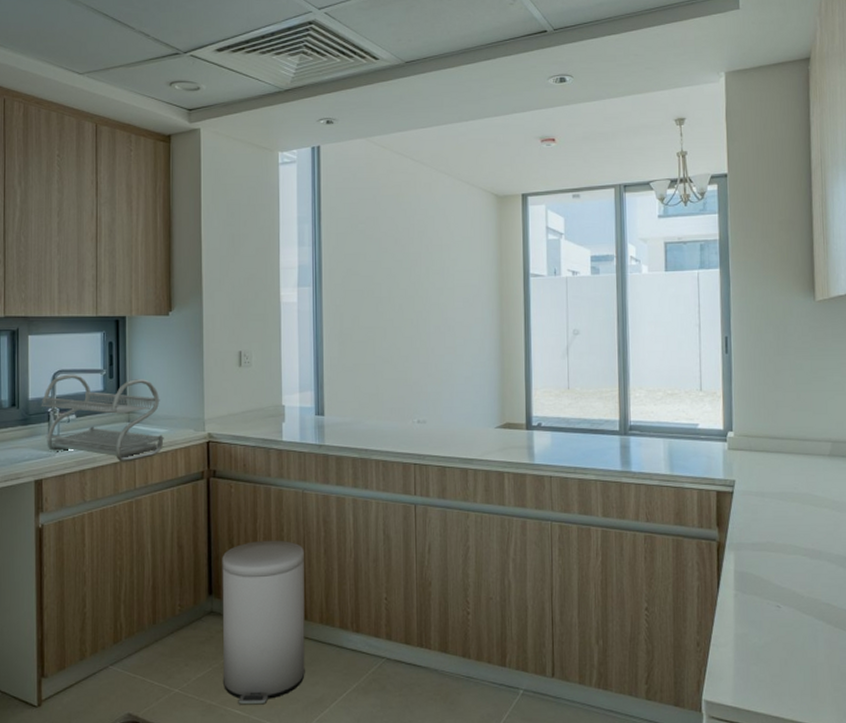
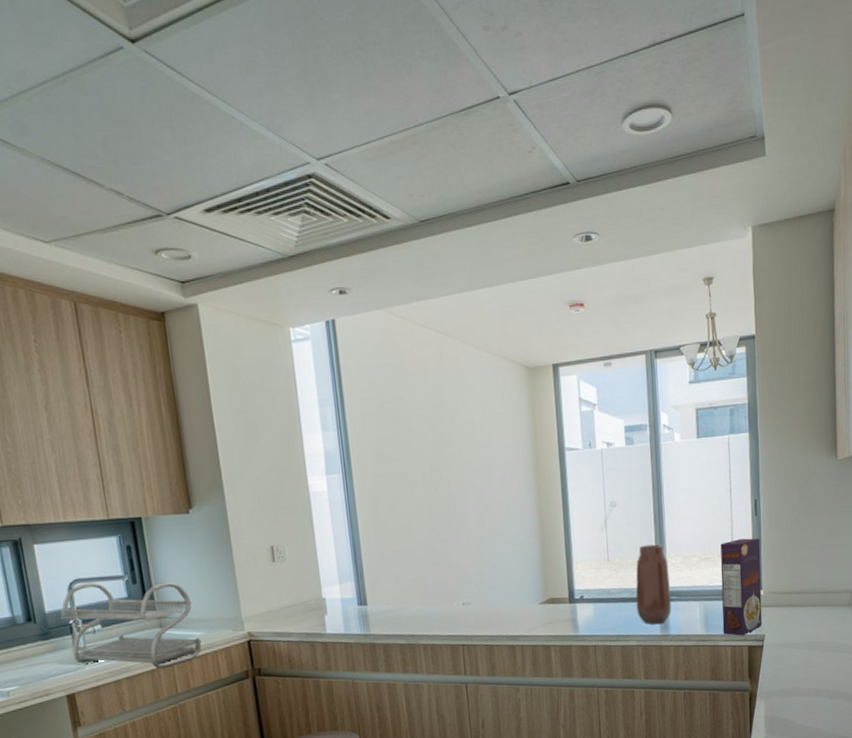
vase: none [596,375,634,458] -> present [635,544,672,624]
cereal box: none [687,376,733,480] -> present [720,538,762,636]

